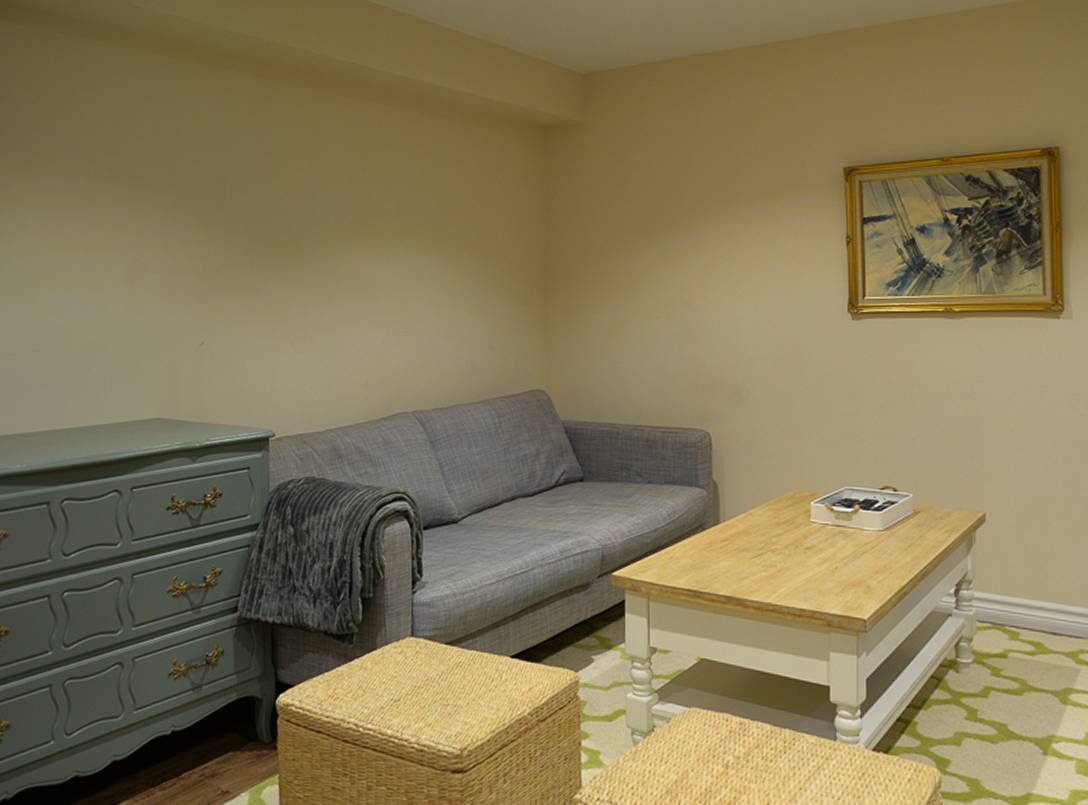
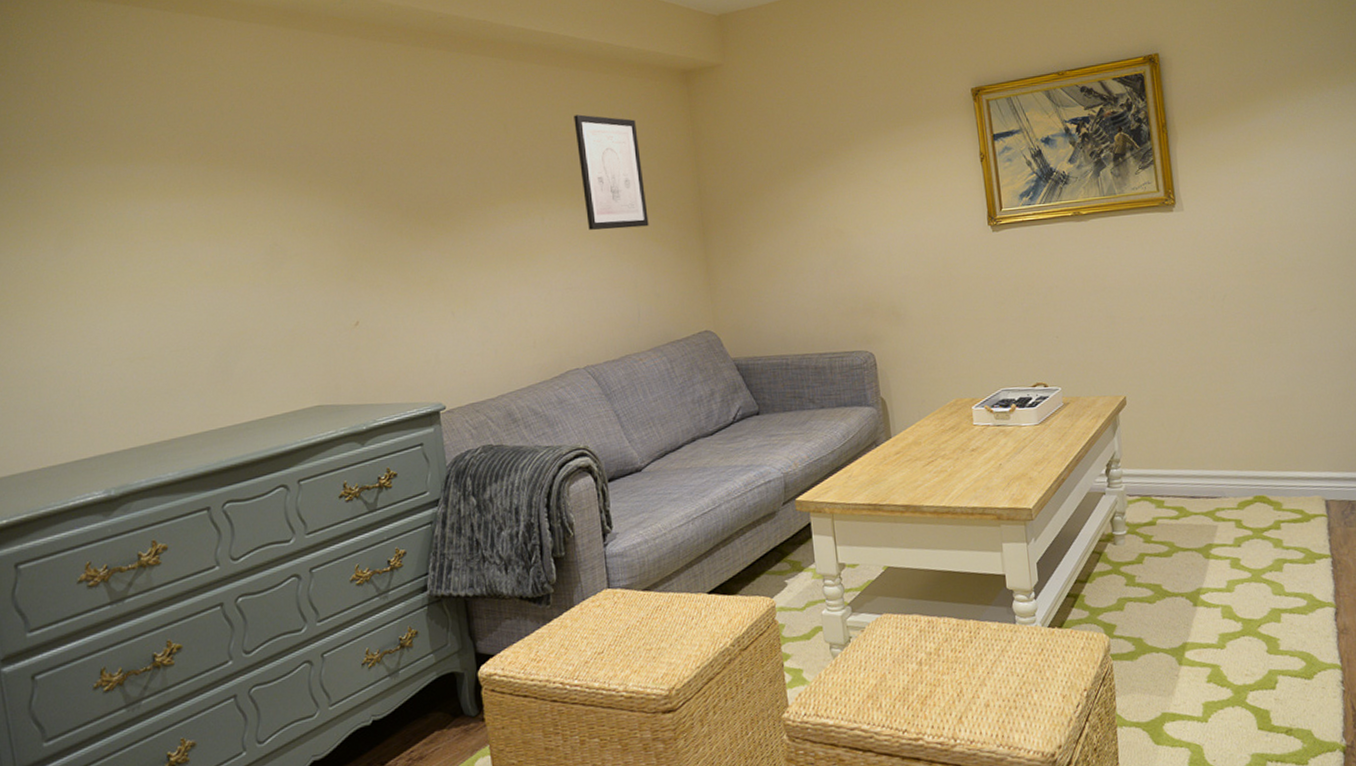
wall art: none [429,161,492,278] -> present [574,114,649,230]

